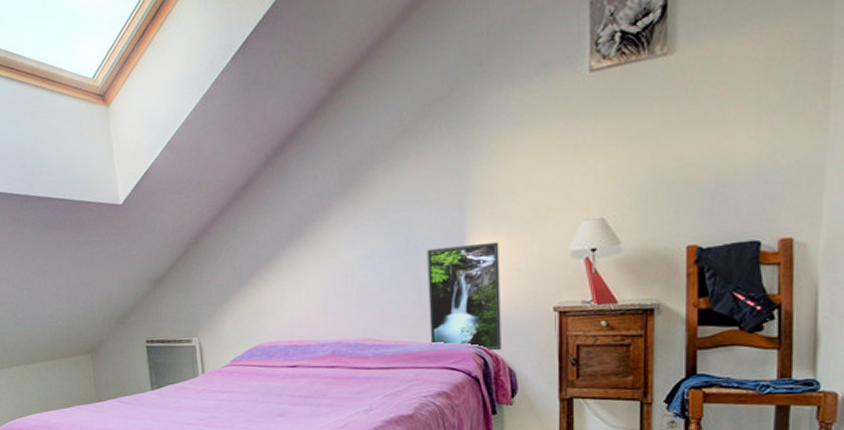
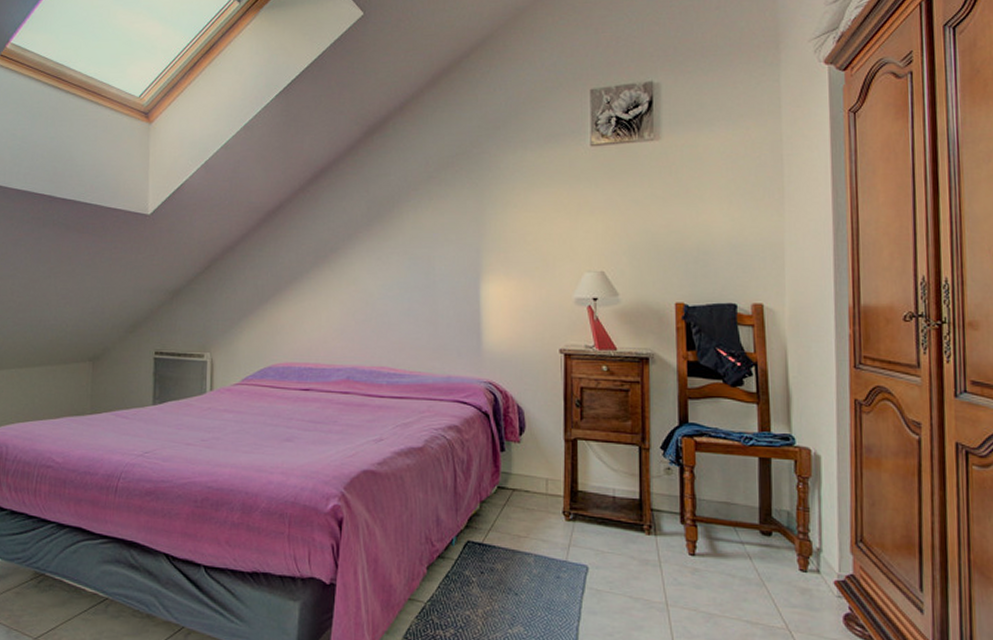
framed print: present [426,241,502,351] -> none [444,284,511,388]

